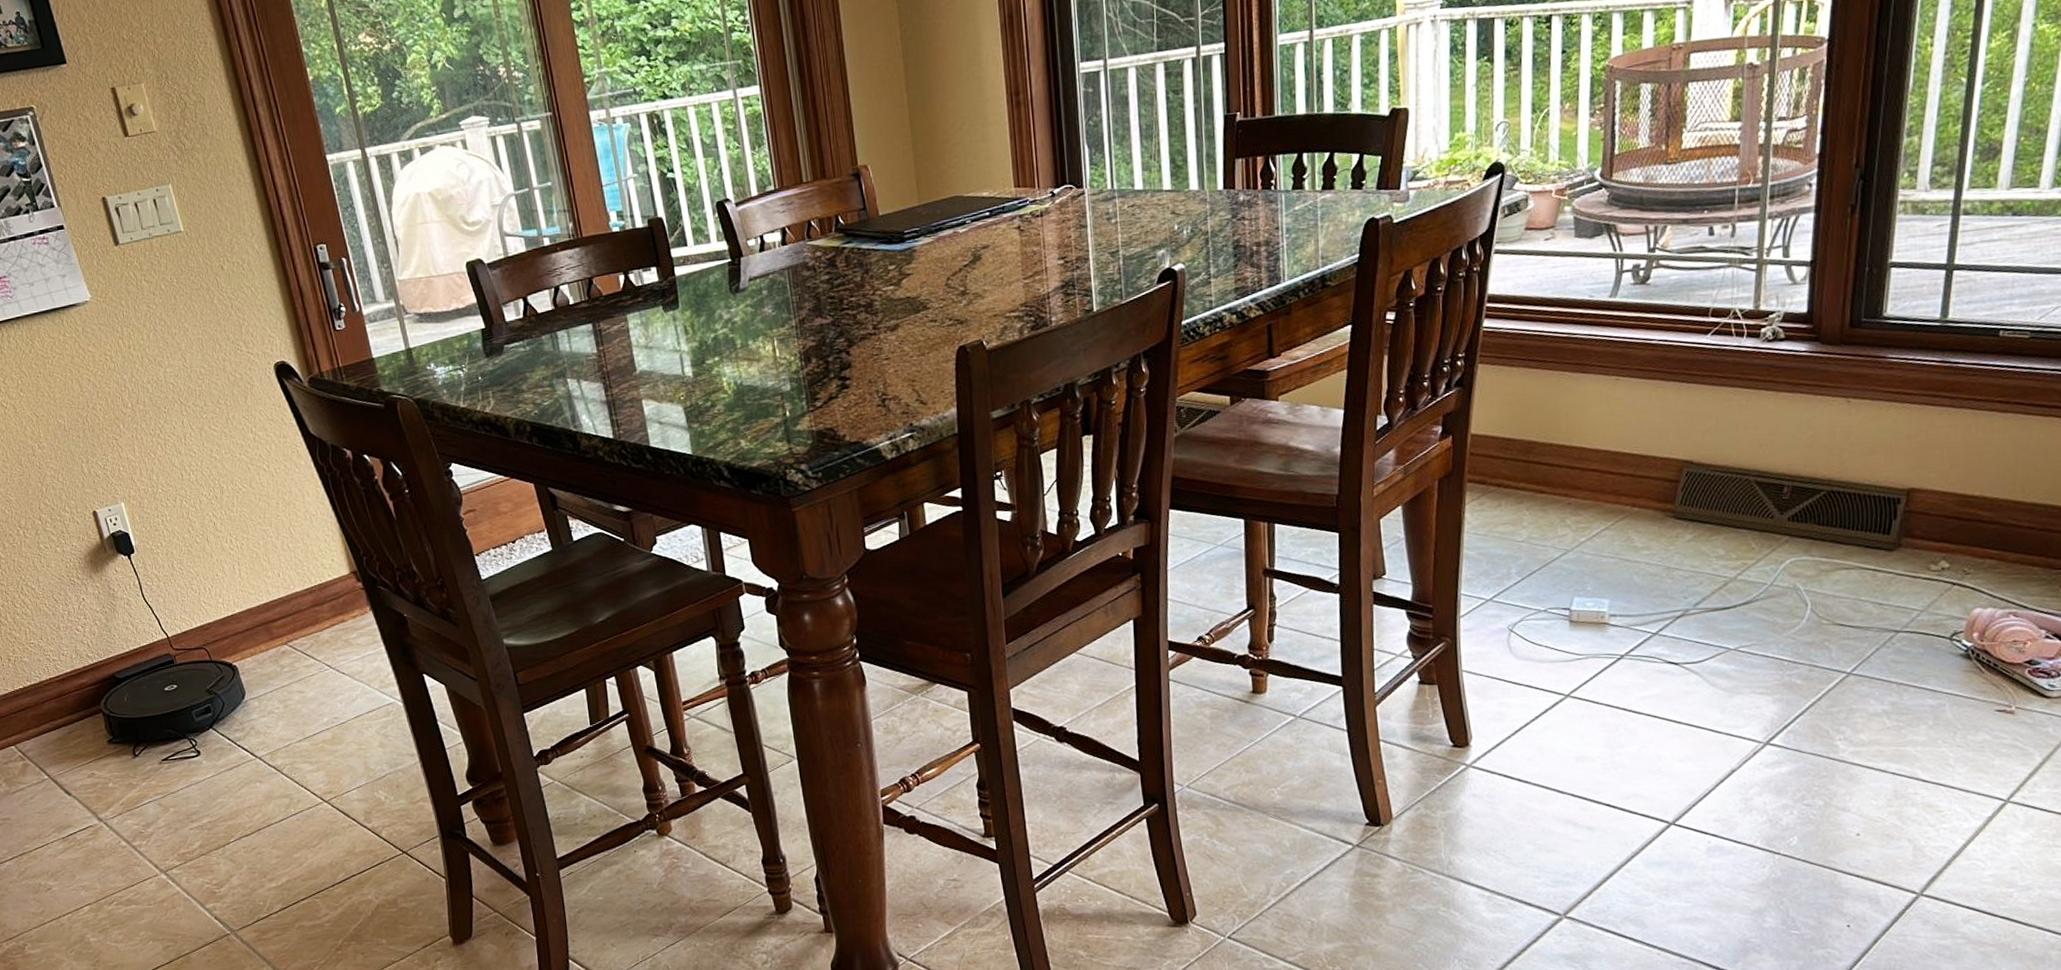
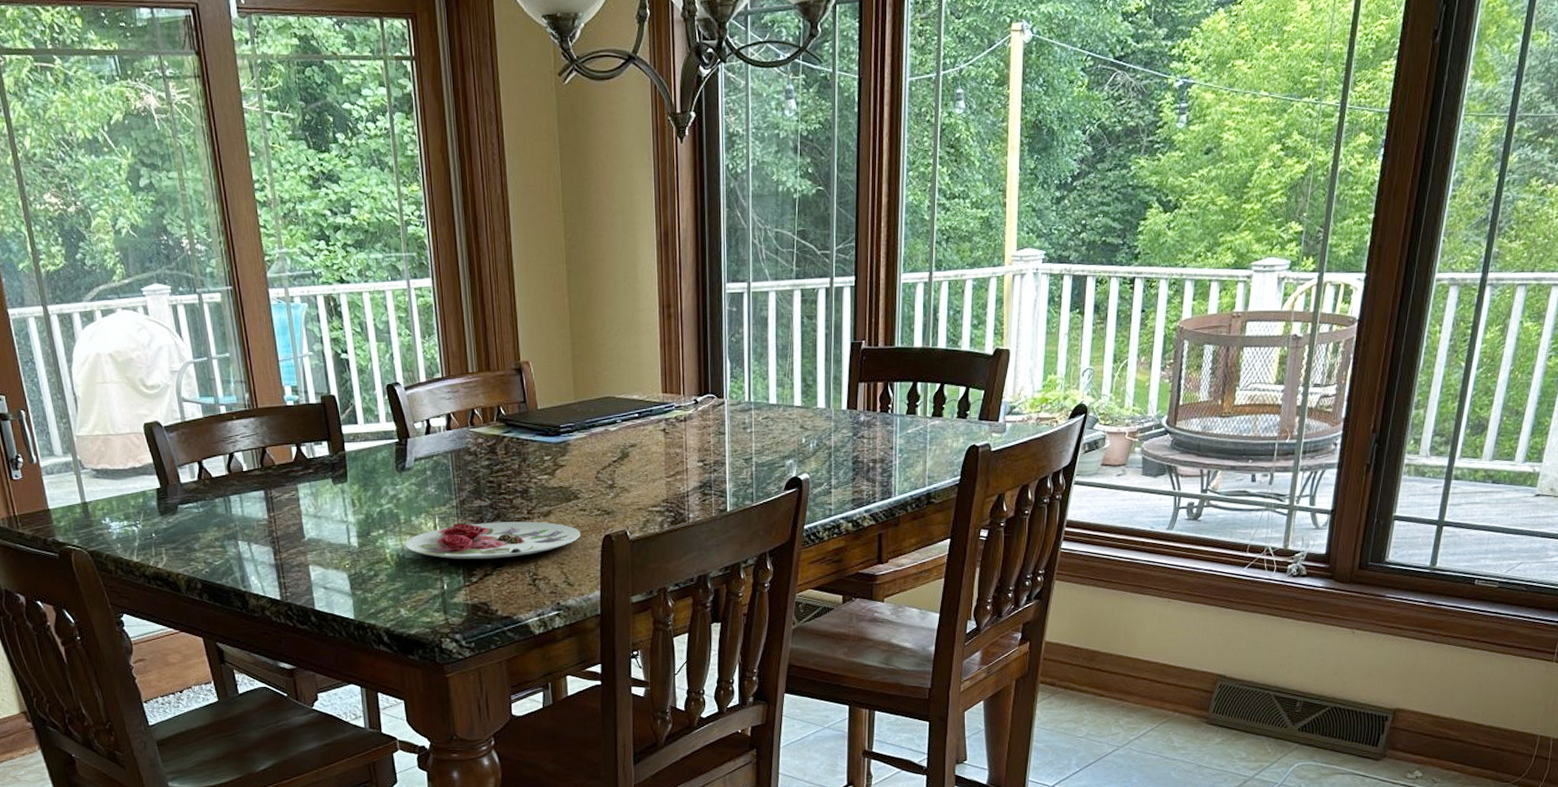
plate: none [742,336,933,384] -> present [404,521,581,560]

